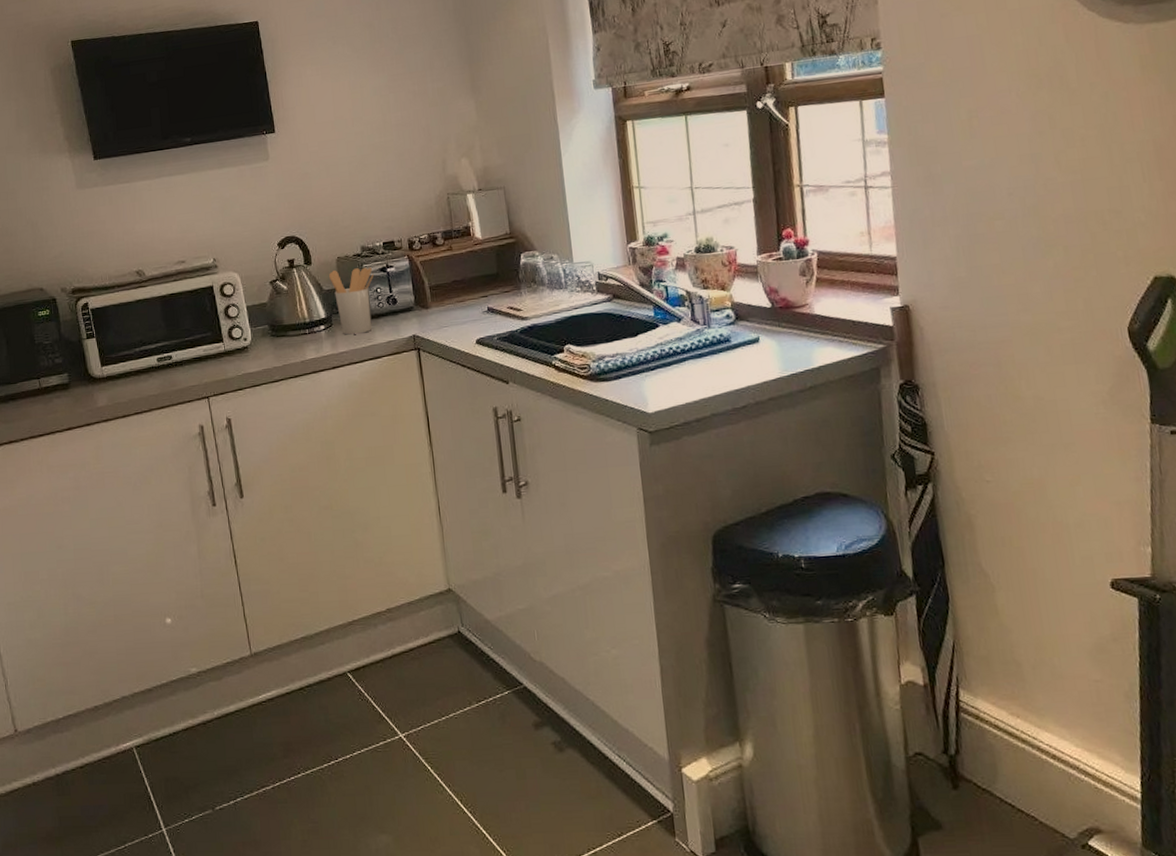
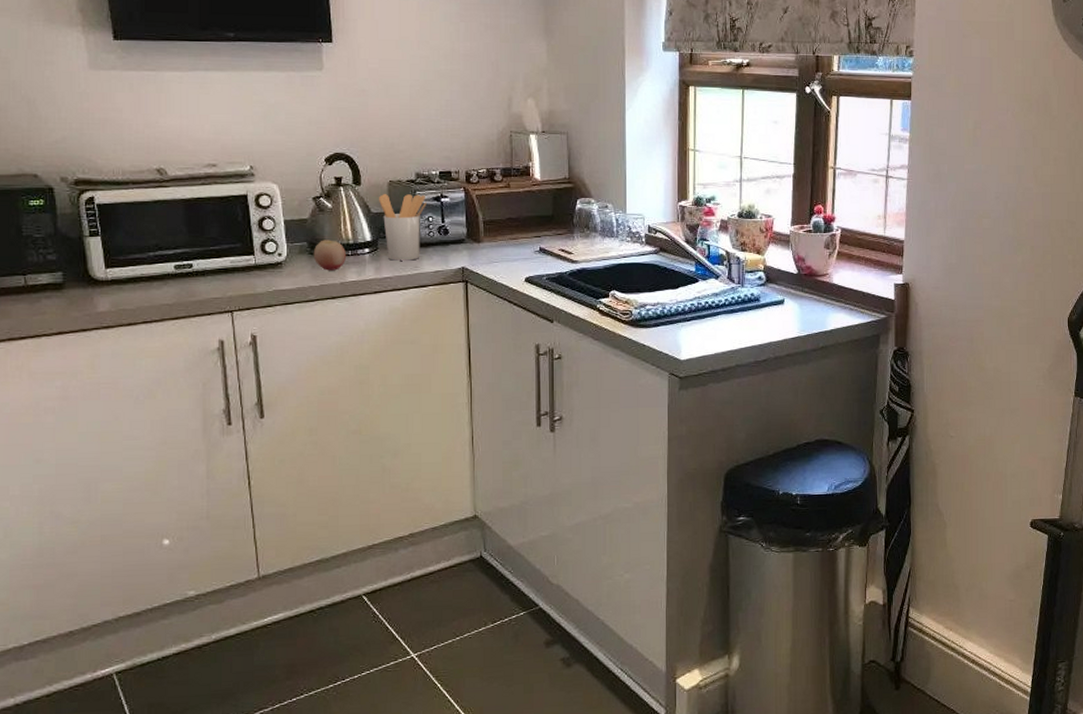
fruit: none [274,320,305,351] -> present [313,240,347,271]

